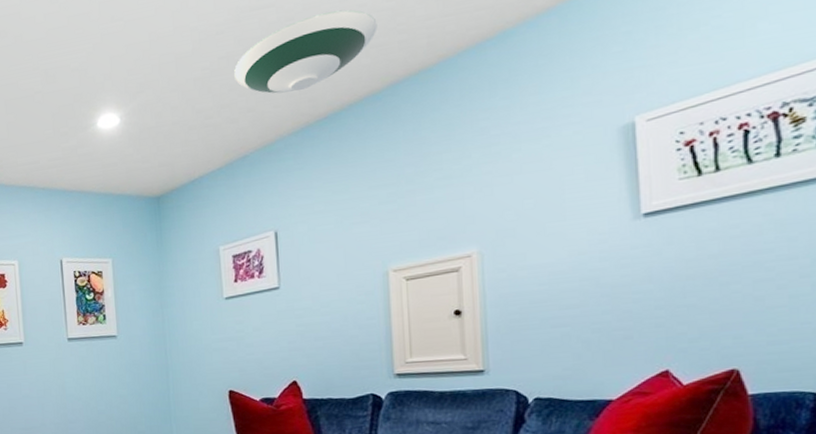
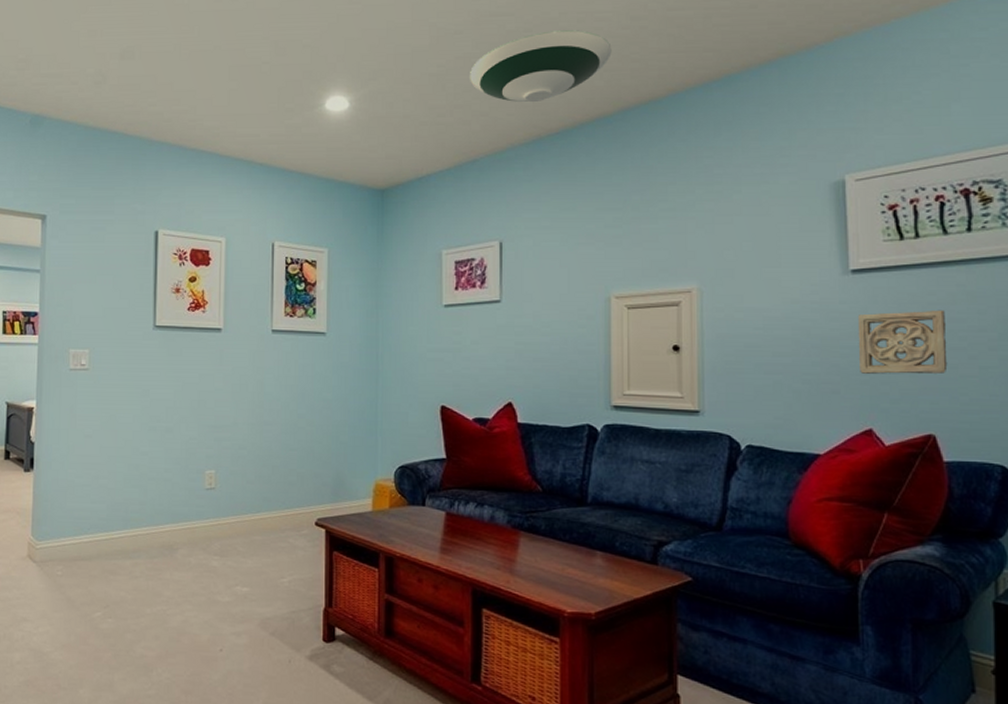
wall ornament: none [651,242,753,317] -> present [857,310,948,375]

